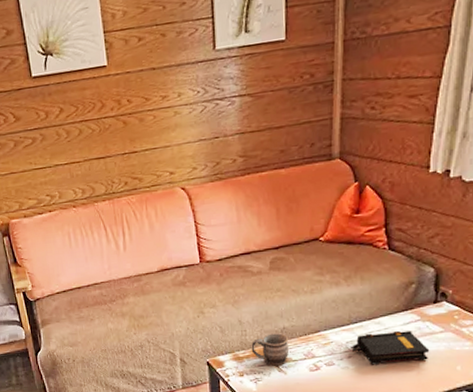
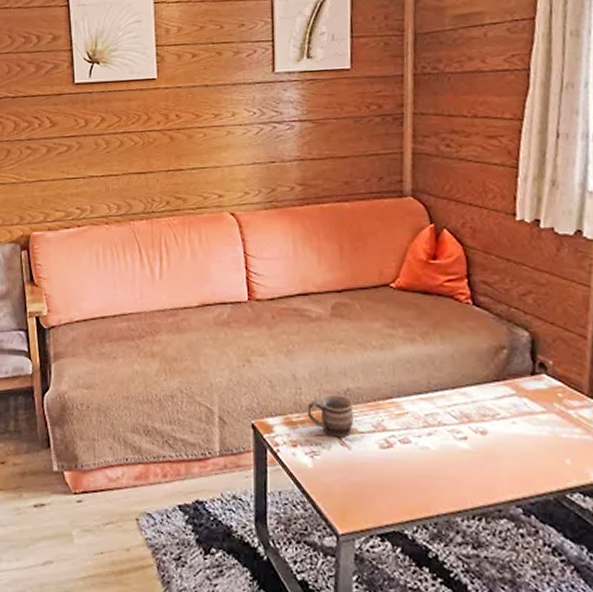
book: present [351,331,430,365] -> none [431,405,530,448]

